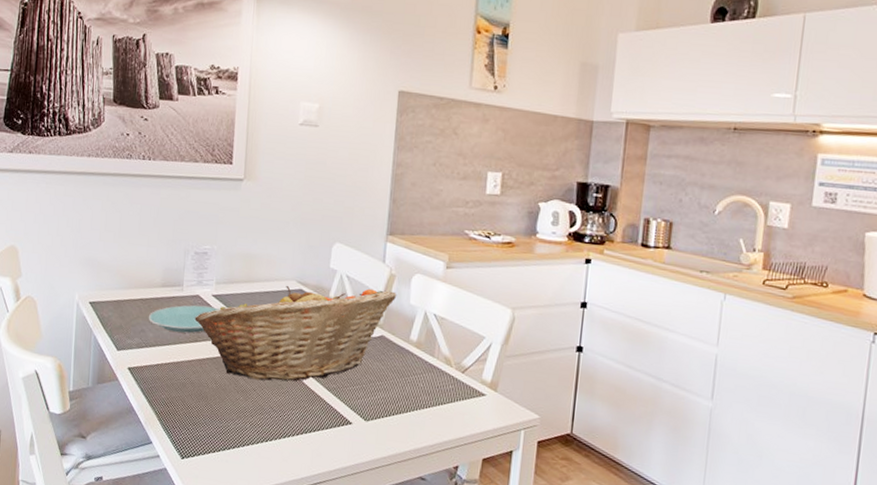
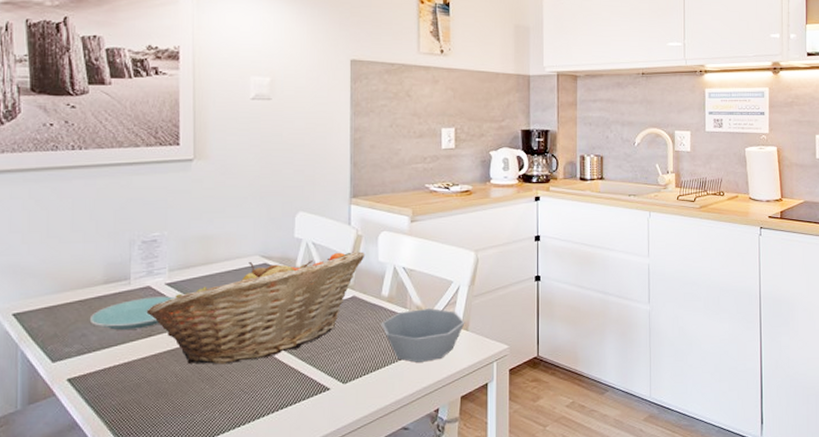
bowl: none [406,359,494,416] -> present [381,307,465,363]

